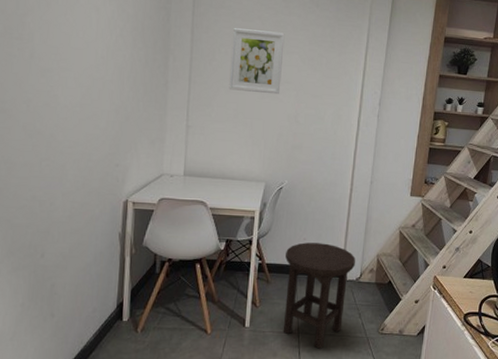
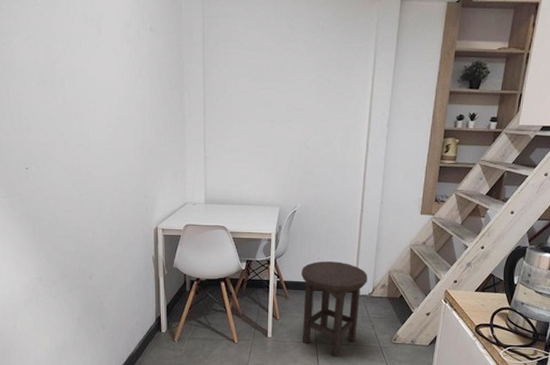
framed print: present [229,28,285,95] -> none [241,59,292,122]

